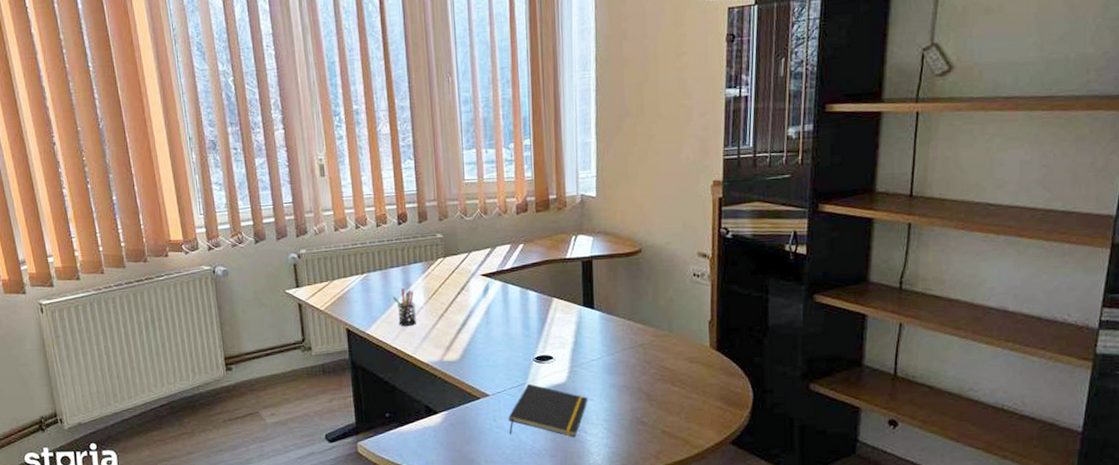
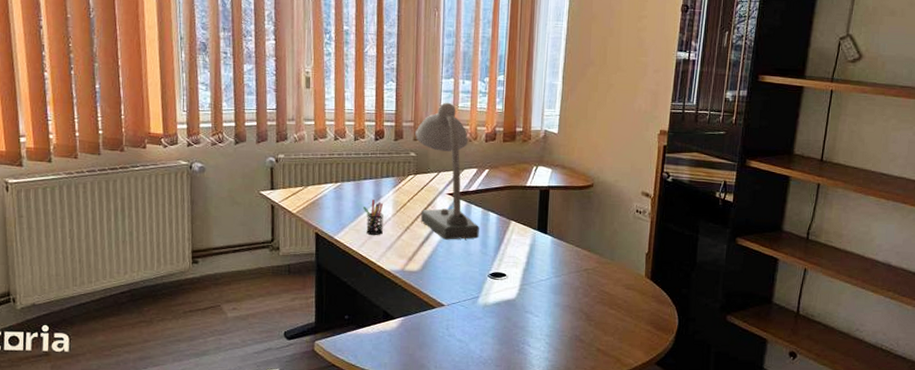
desk lamp: none [439,175,519,325] -> present [414,102,479,240]
notepad: present [508,383,588,438] -> none [459,297,534,350]

